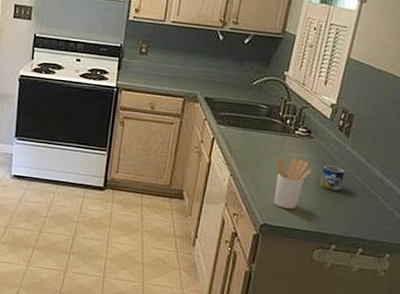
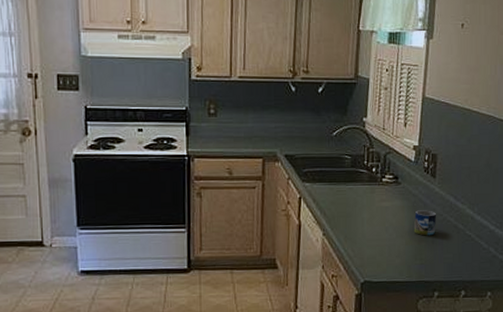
utensil holder: present [274,157,311,209] -> none [369,206,404,262]

